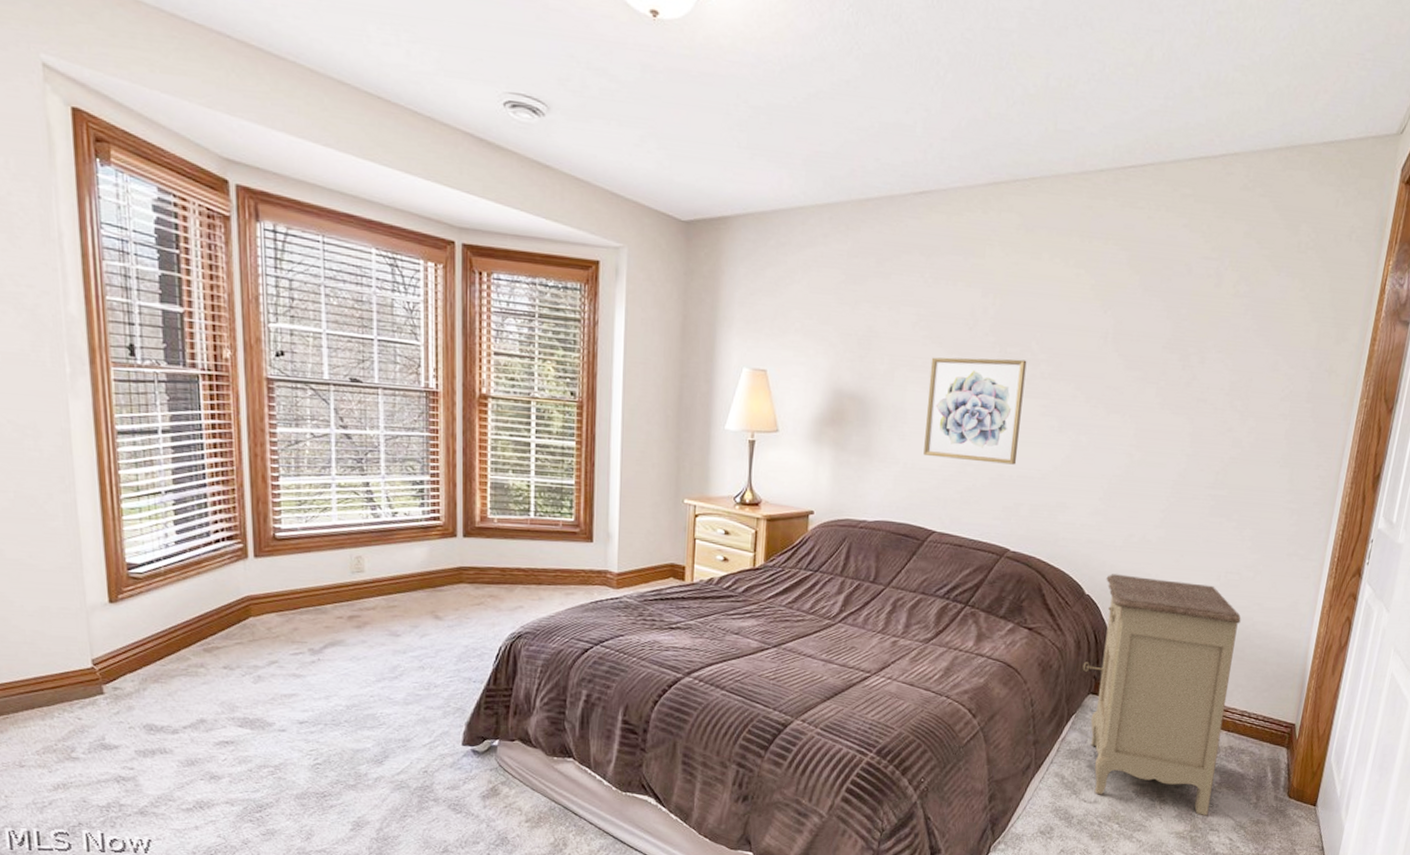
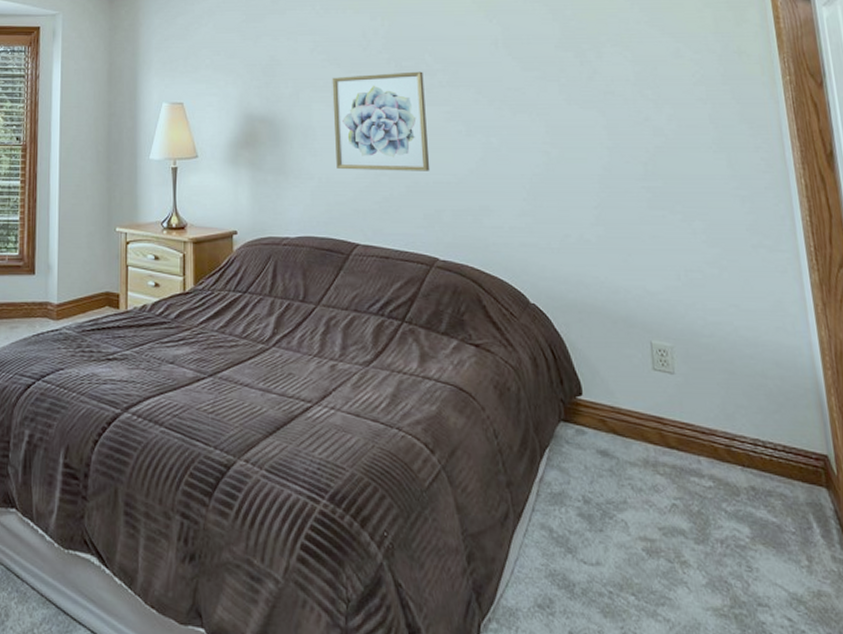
nightstand: present [1082,574,1241,816] -> none [545,279,749,585]

